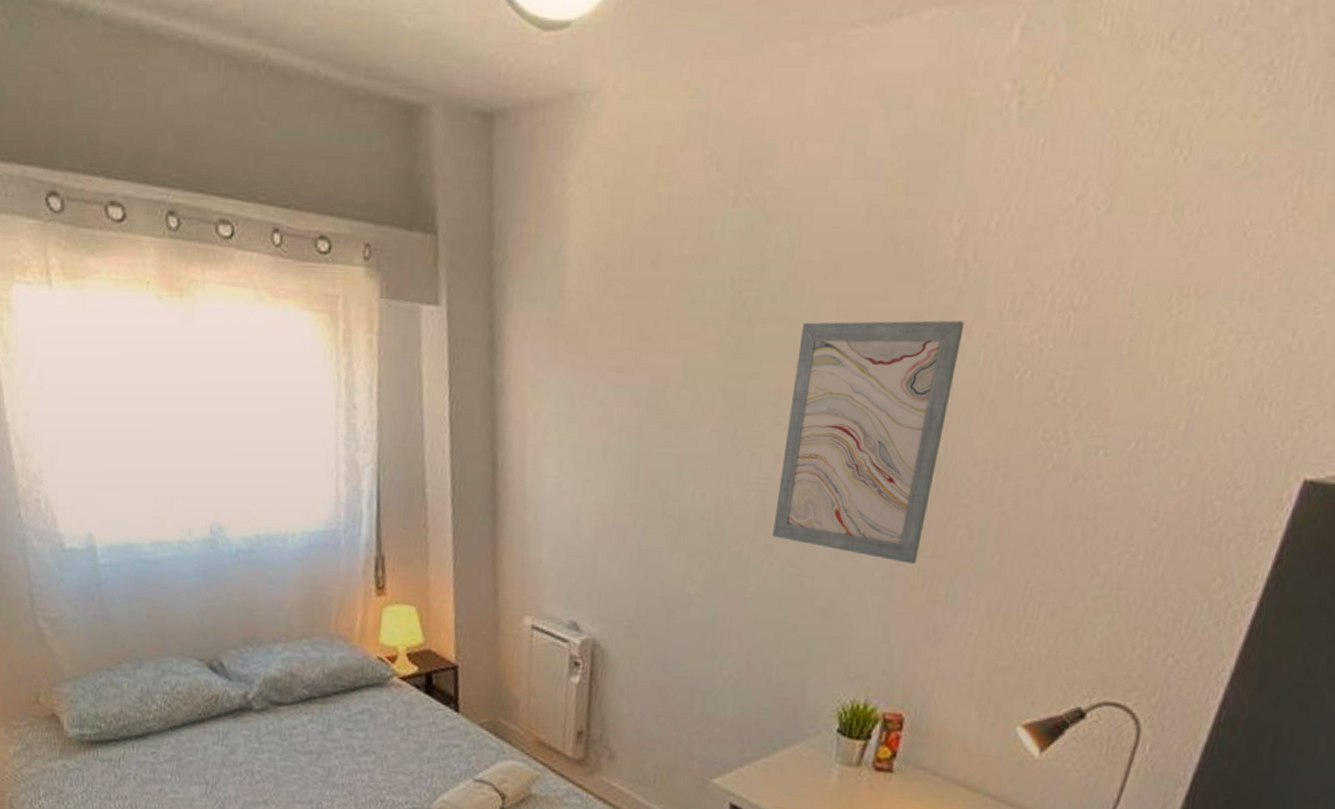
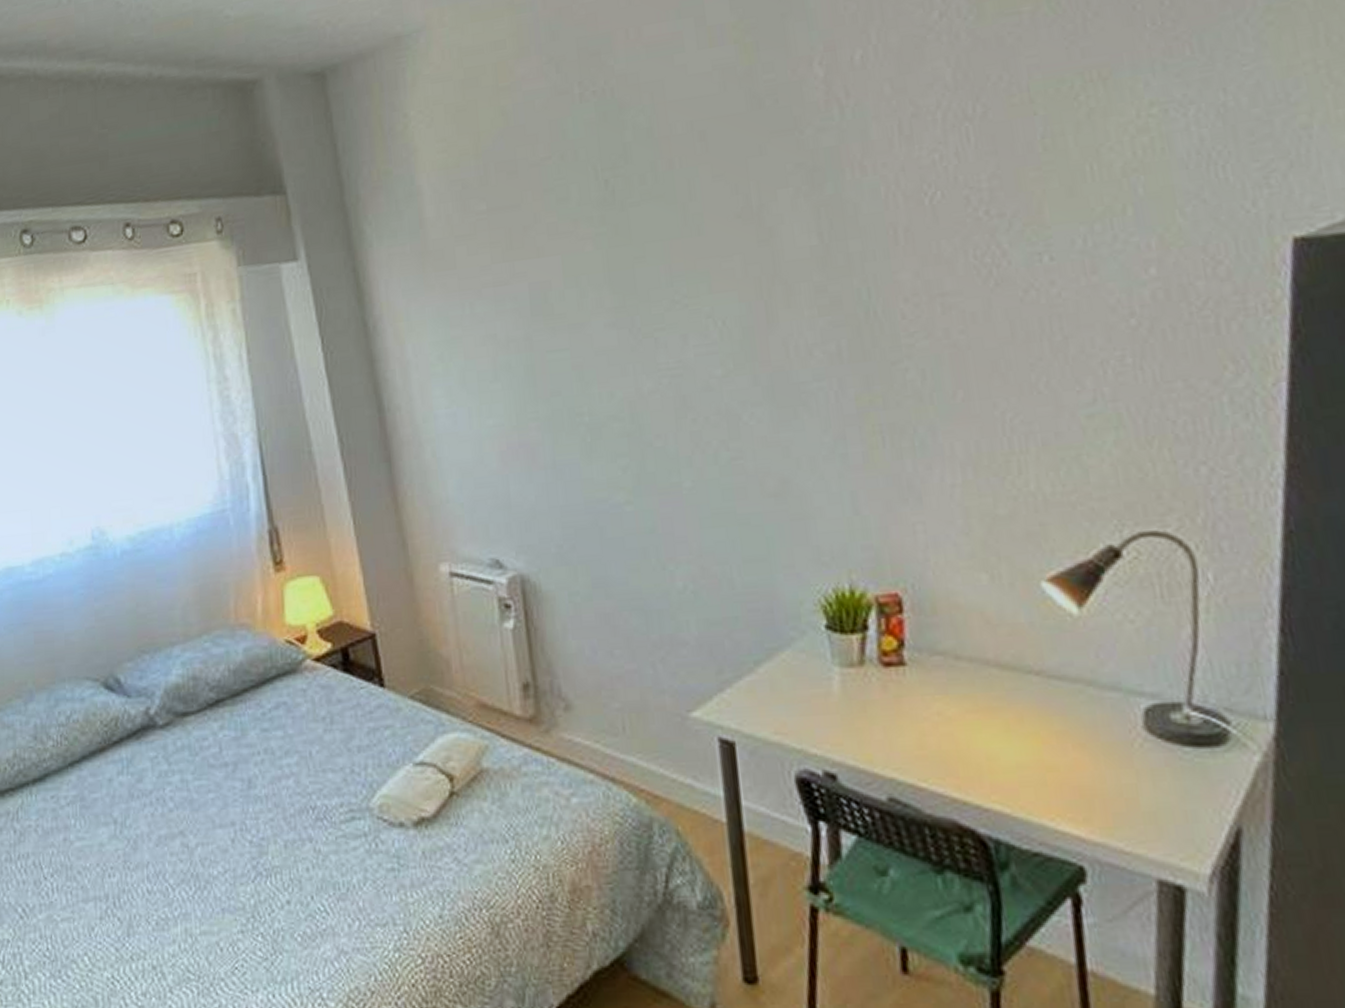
wall art: present [772,320,965,564] -> none [680,158,869,423]

